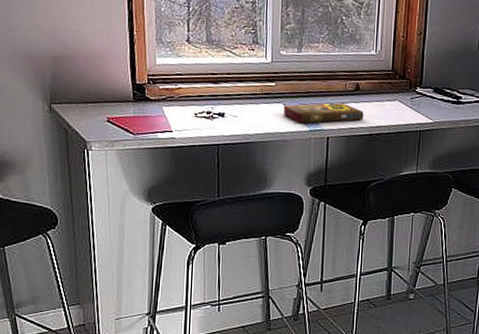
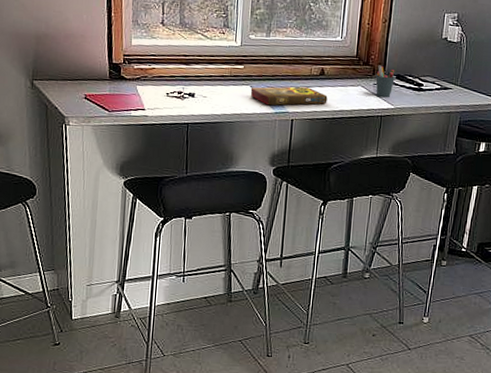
pen holder: none [413,78,434,112] -> present [375,65,396,98]

